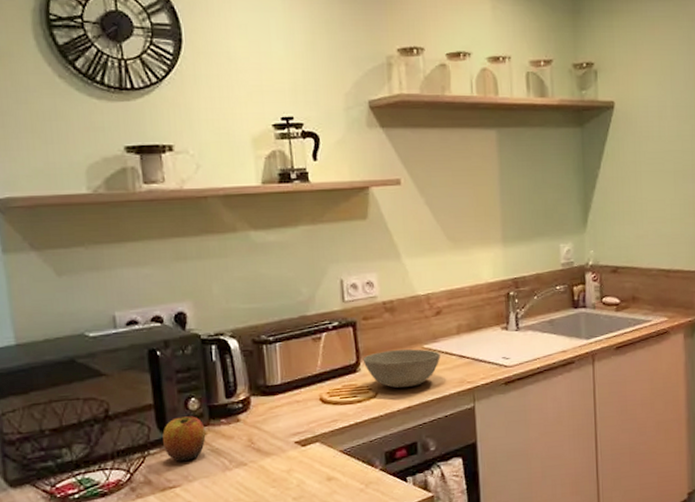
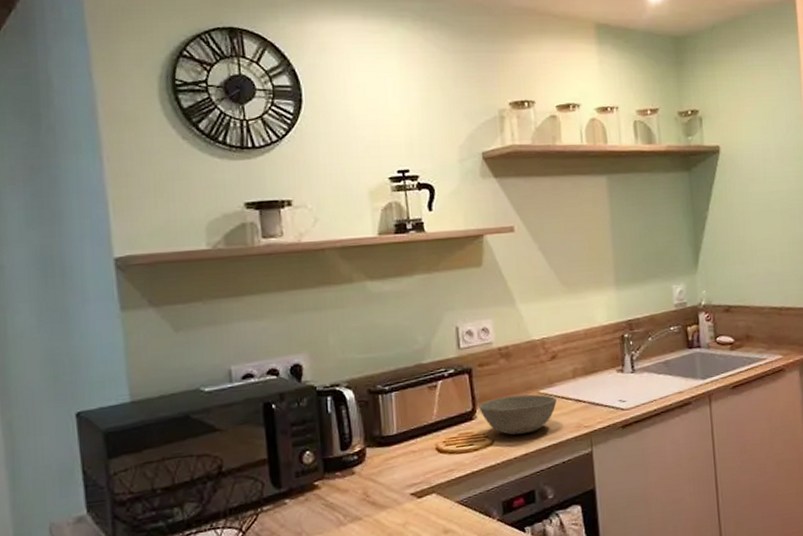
apple: present [162,416,206,461] -> none [276,470,321,518]

